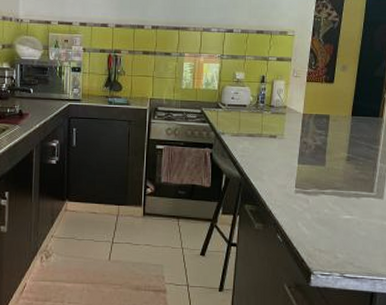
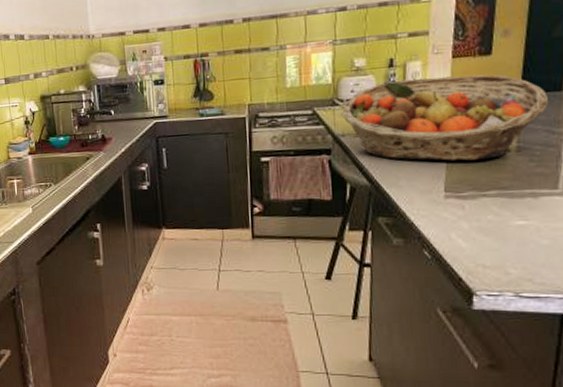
fruit basket: none [223,93,370,164] -> present [341,74,549,161]

